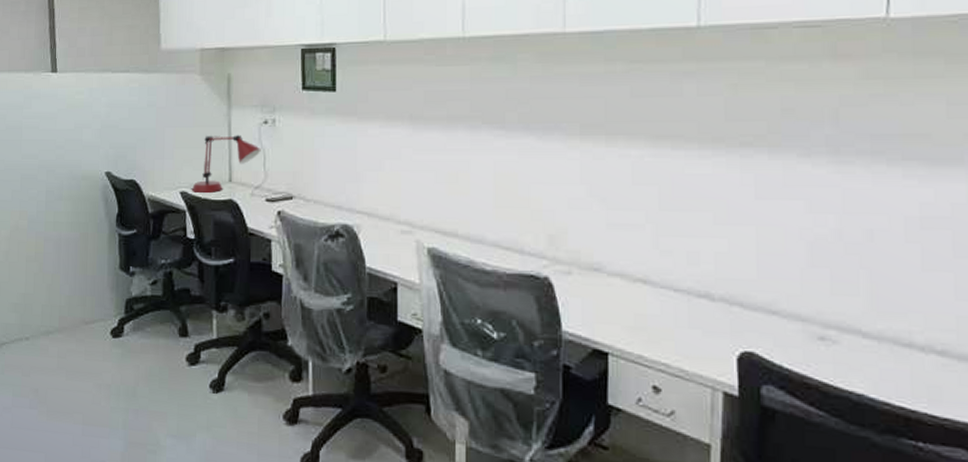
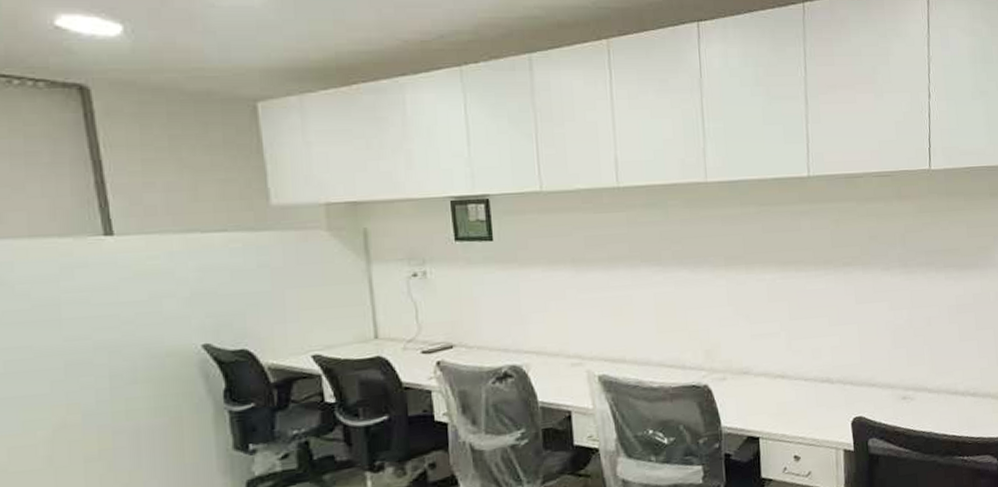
desk lamp: present [191,134,261,193] -> none [326,289,412,354]

